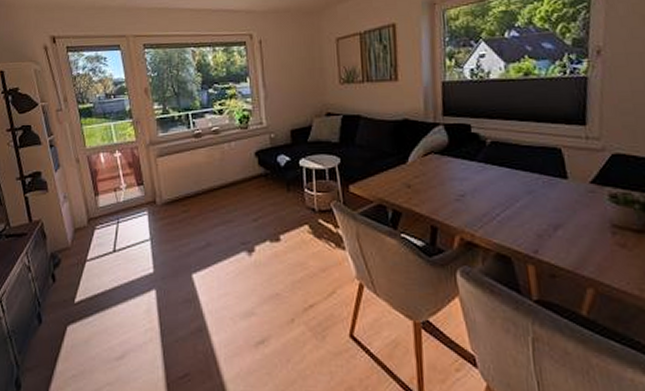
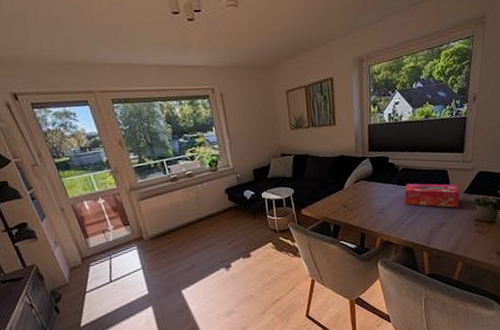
tissue box: none [496,162,584,204] -> present [404,183,460,208]

